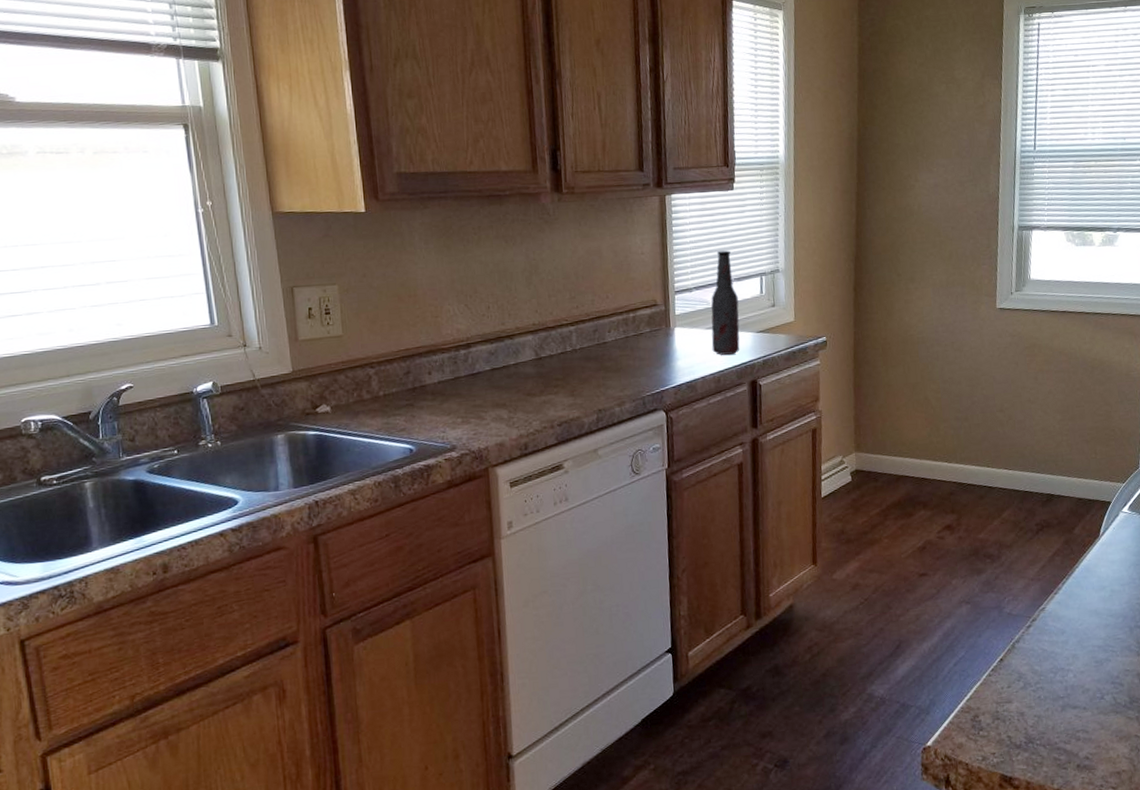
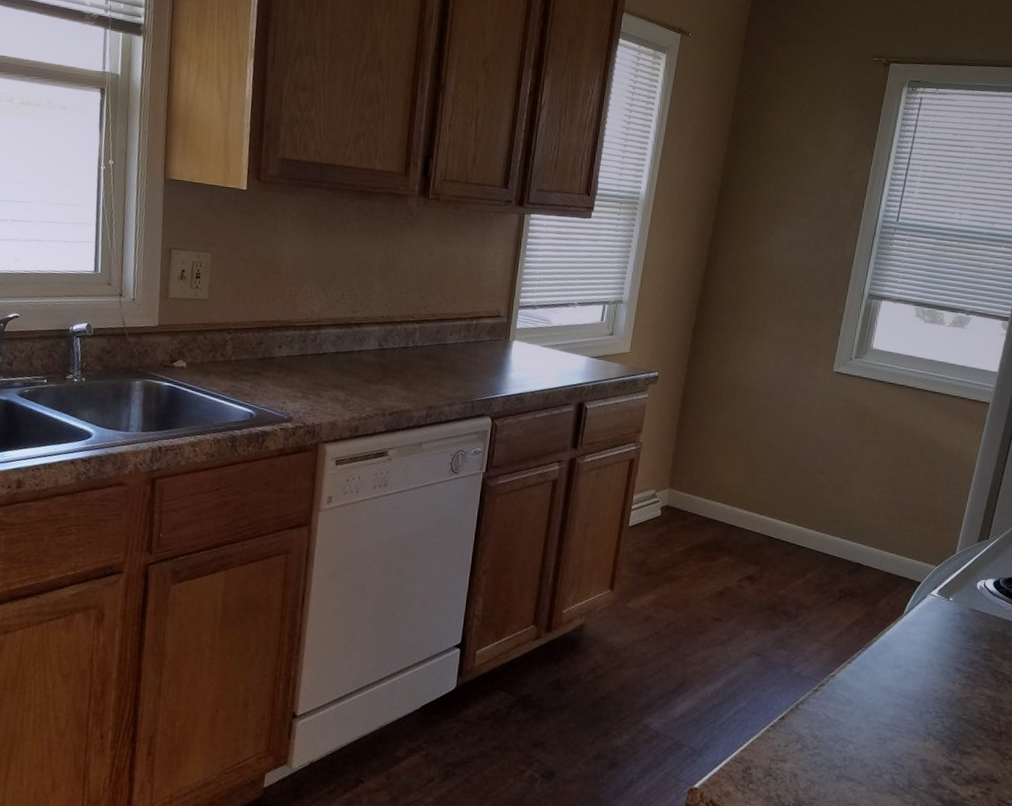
bottle: present [711,250,740,356] -> none [545,274,579,375]

